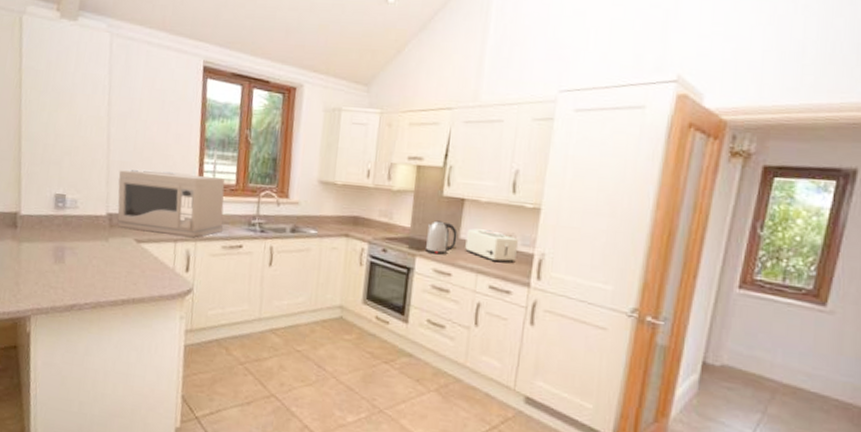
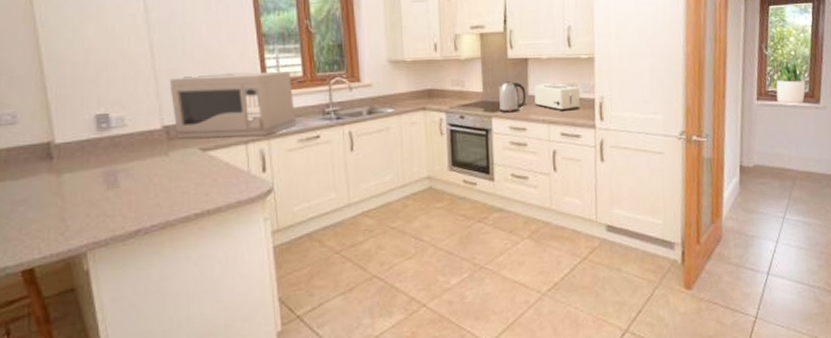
planter: none [766,245,815,303] -> present [776,58,806,105]

